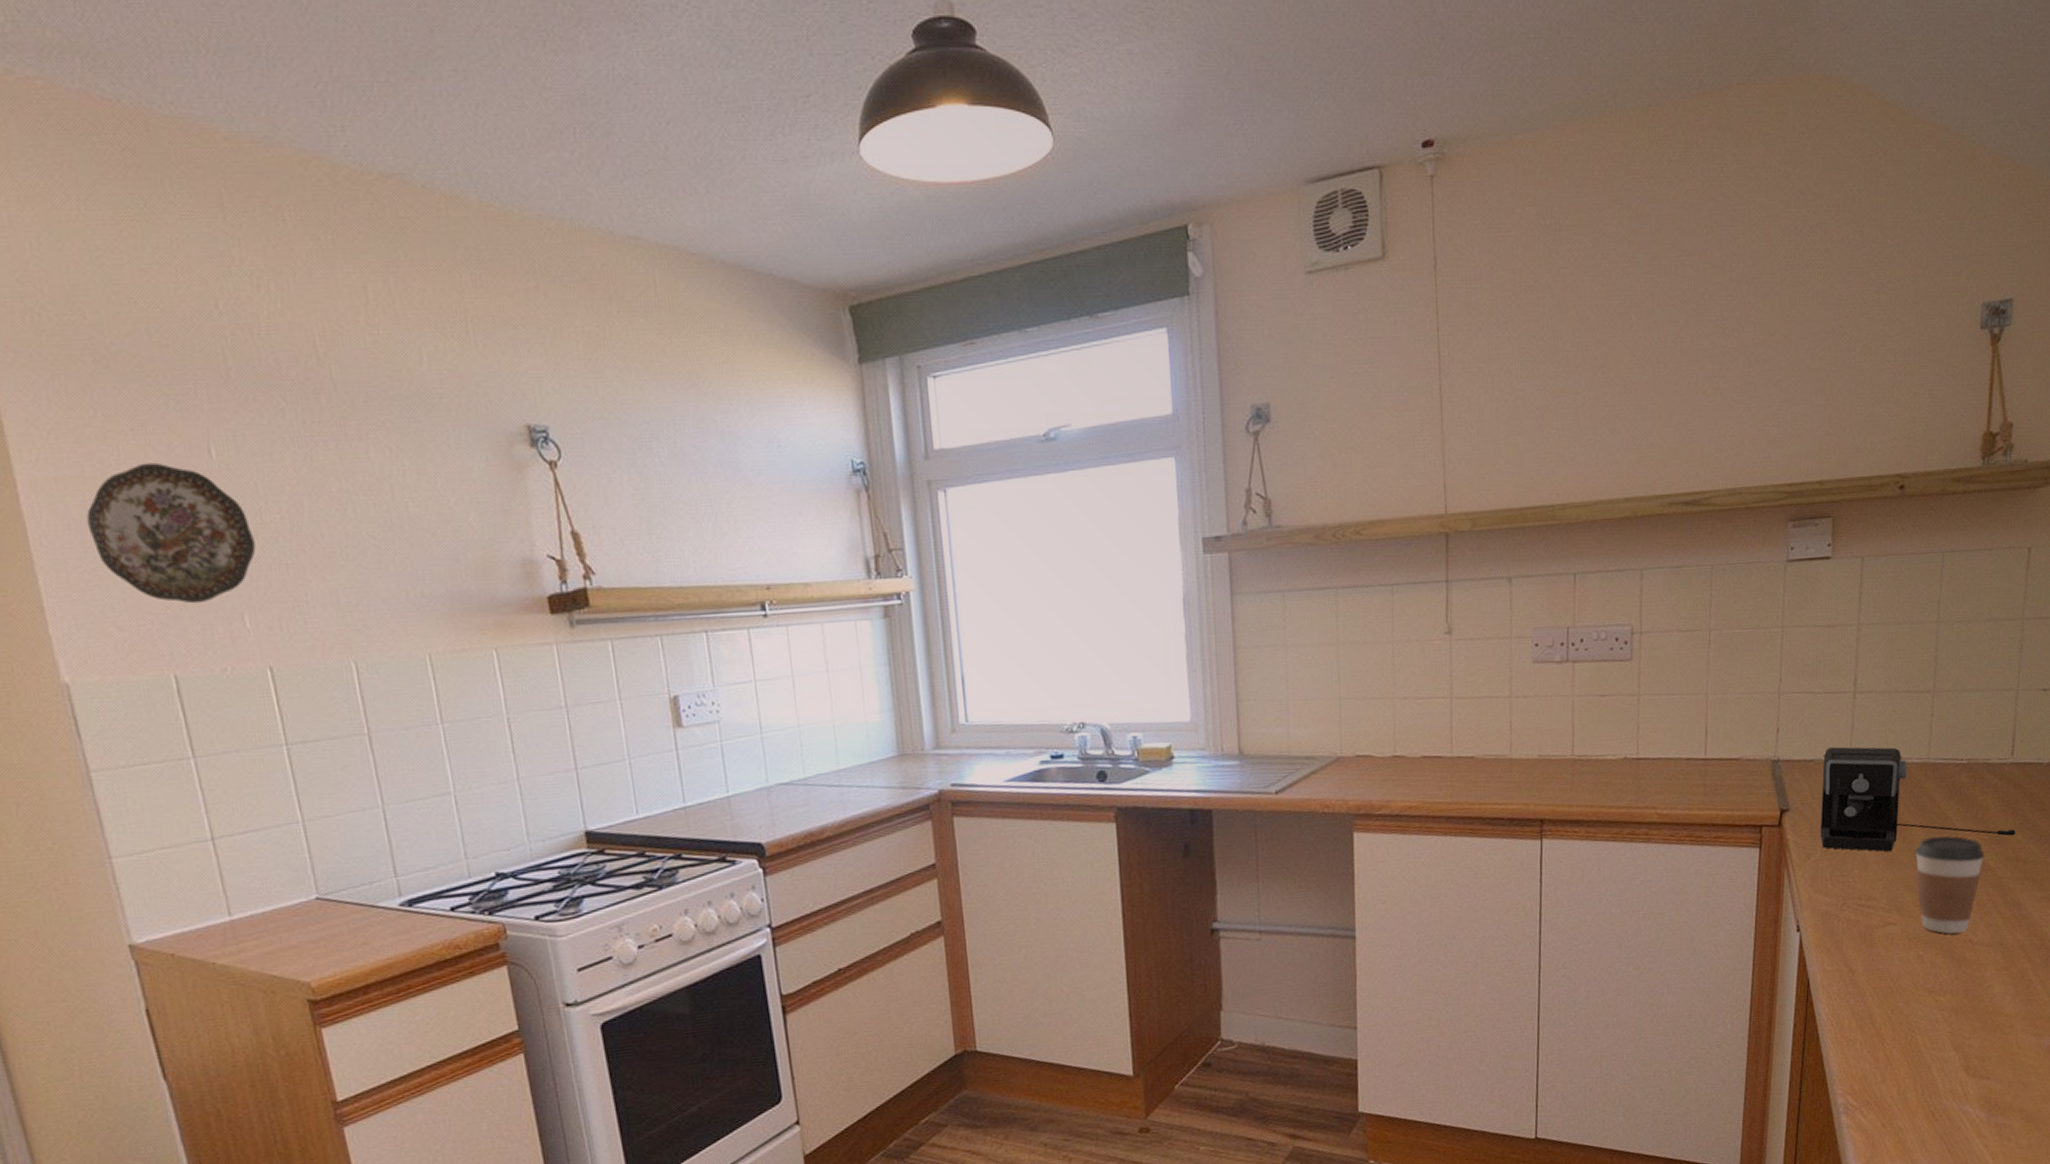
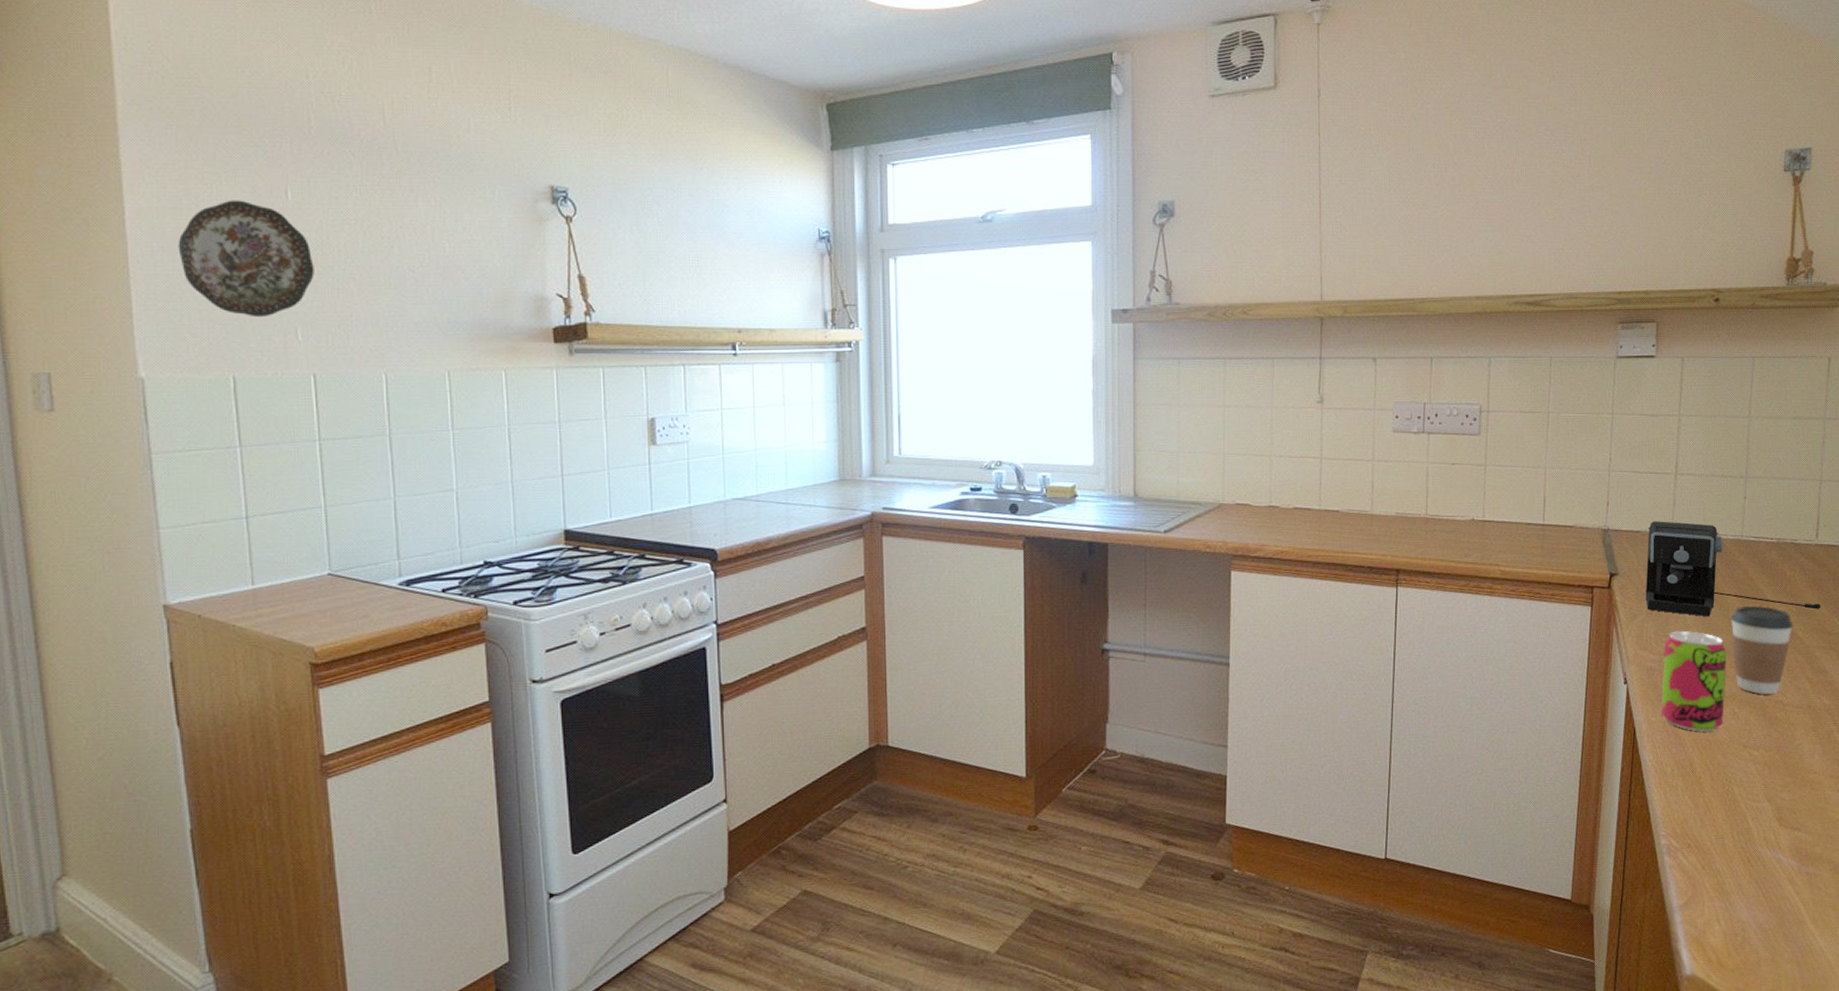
beverage can: none [1837,868,1911,979] -> present [1661,630,1727,732]

